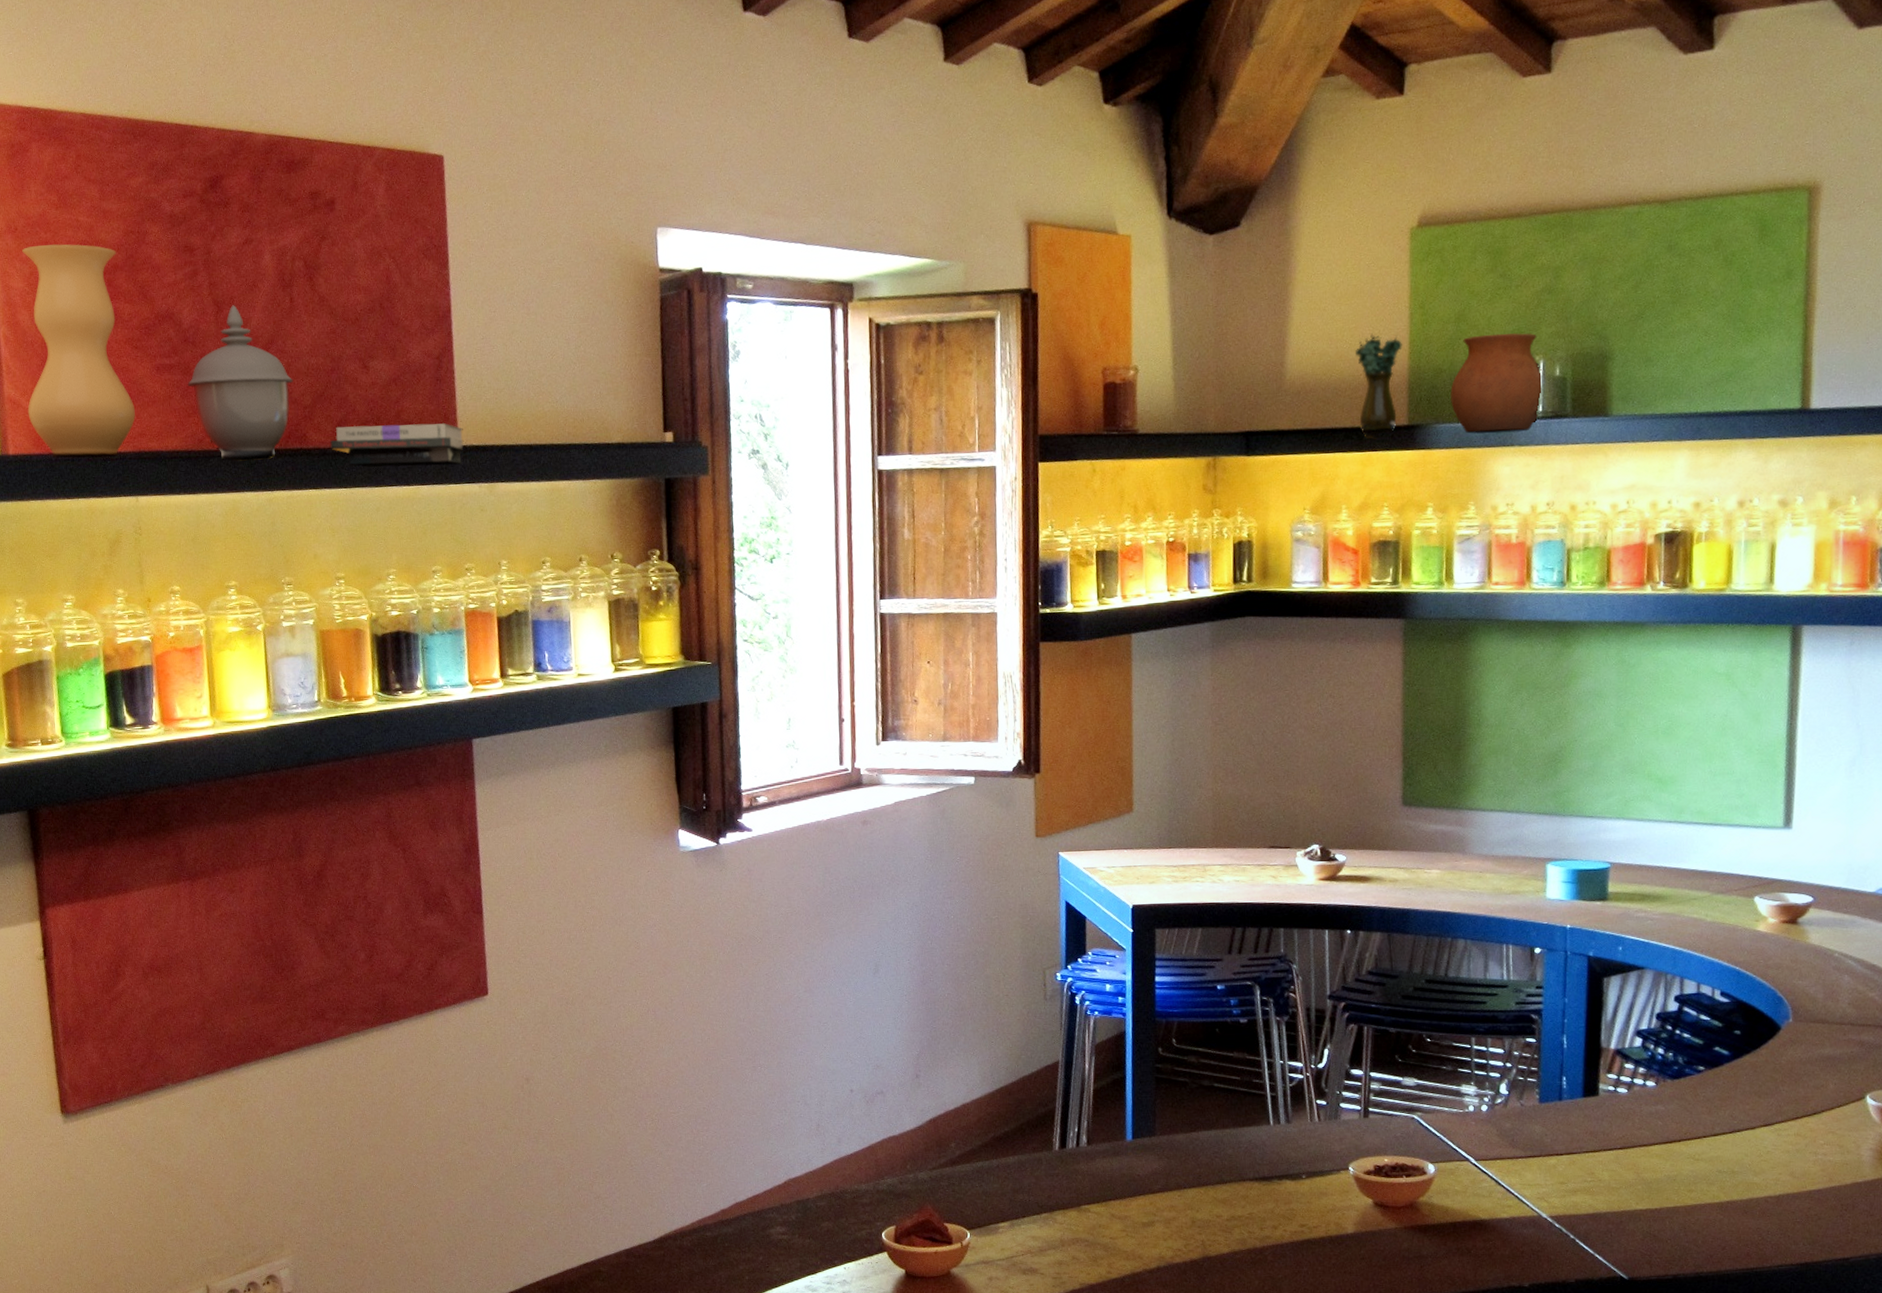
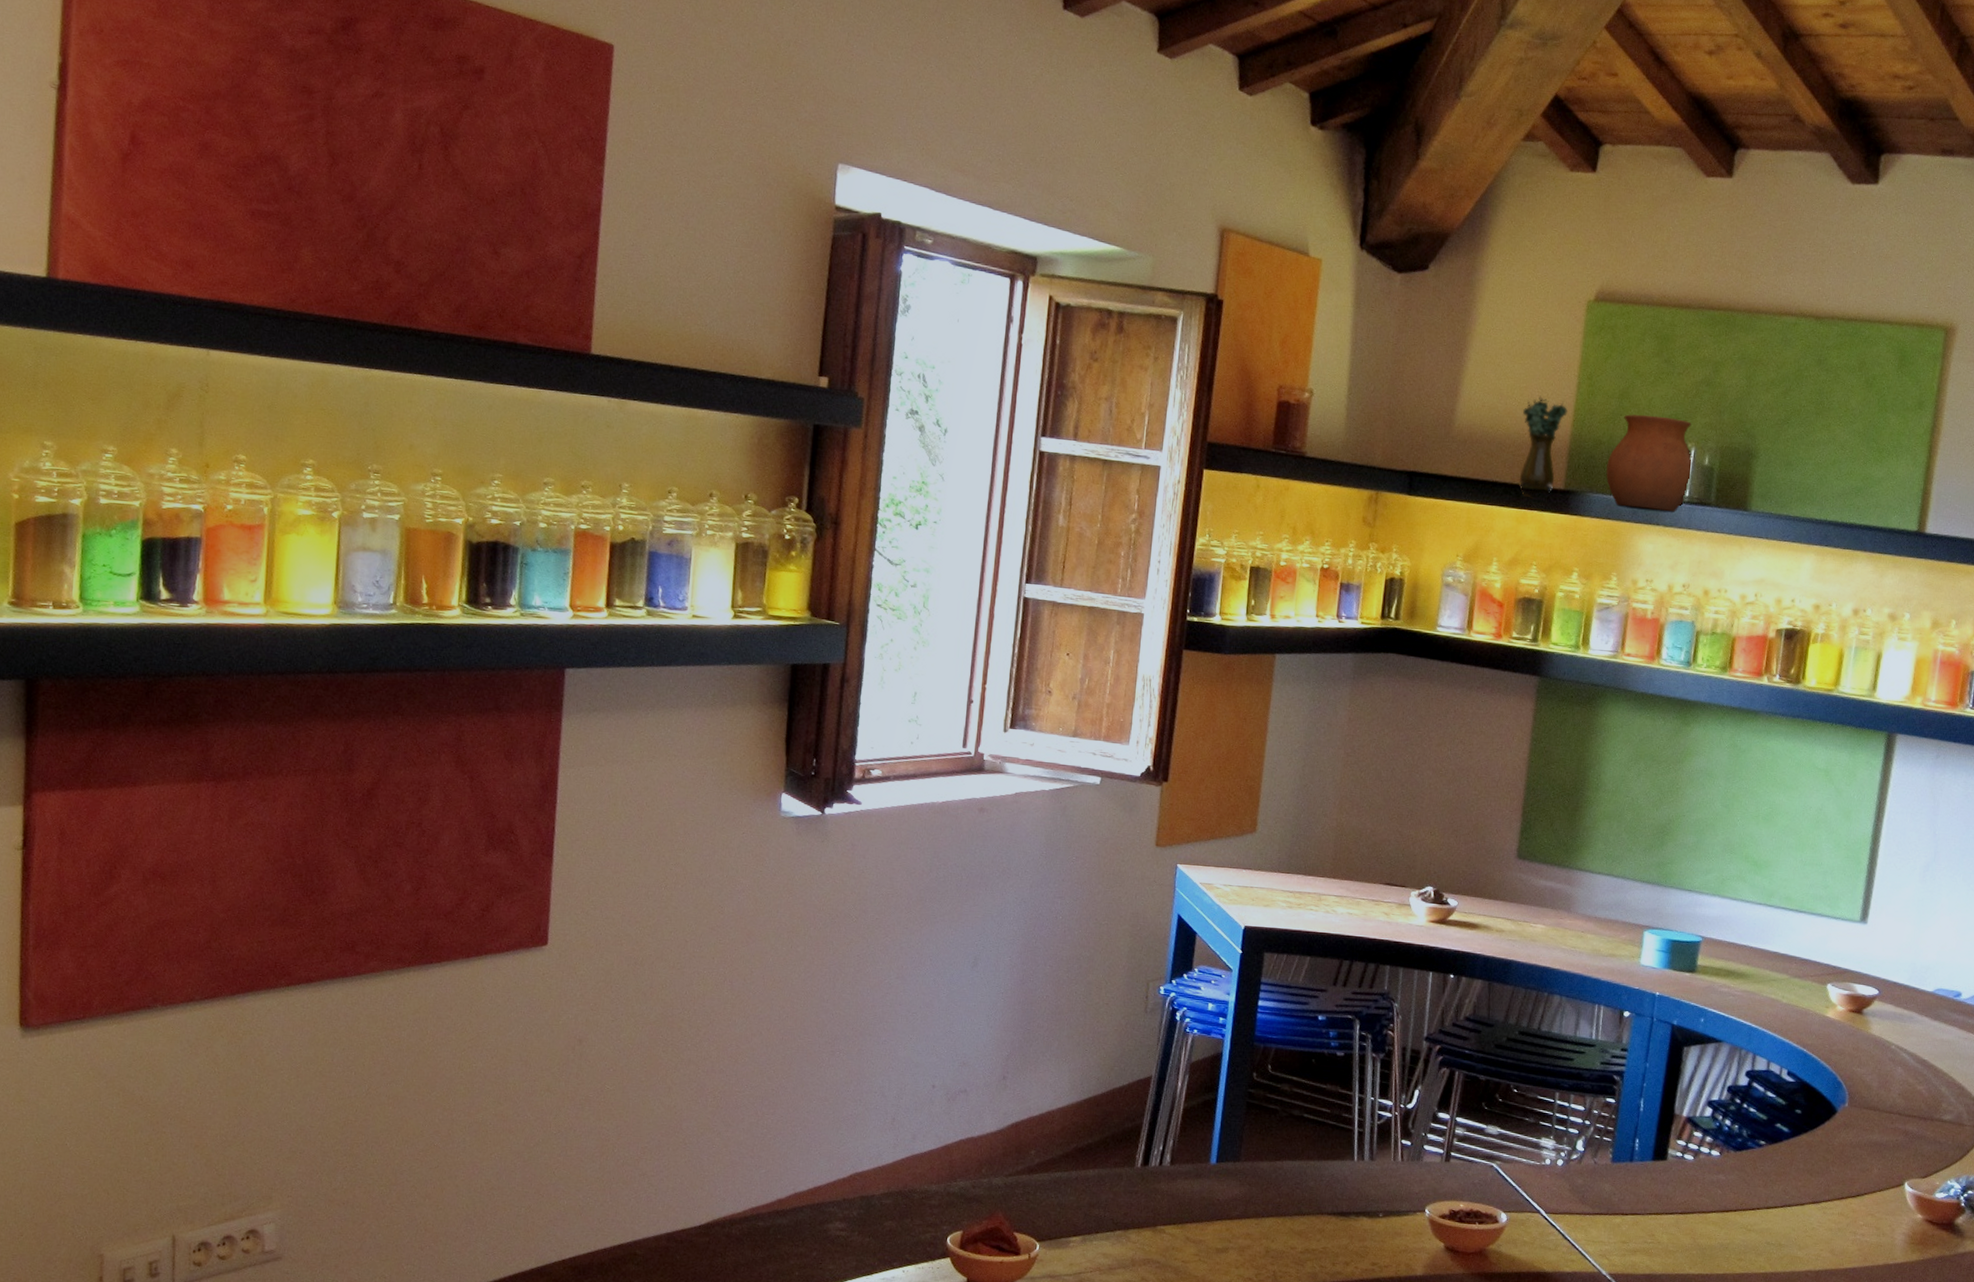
vase: present [22,244,135,459] -> none [87,53,221,302]
decorative jar: present [187,305,293,461] -> none [285,160,411,334]
books: present [330,423,464,467] -> none [444,311,598,374]

